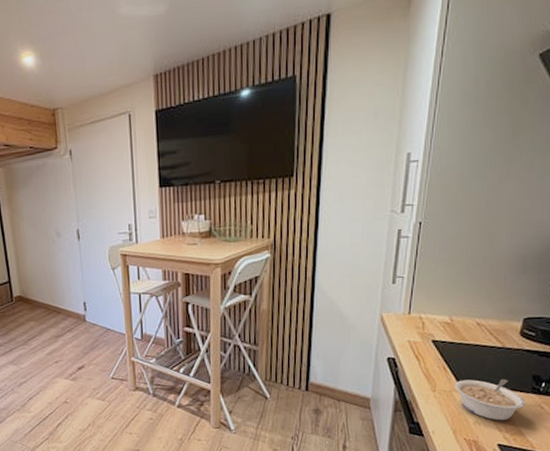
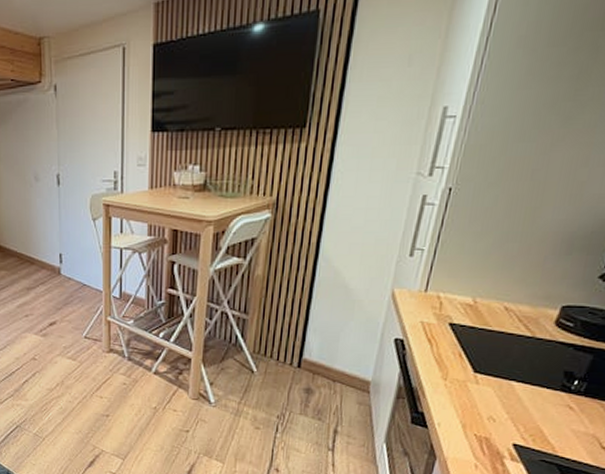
legume: present [454,379,526,421] -> none [469,370,553,419]

